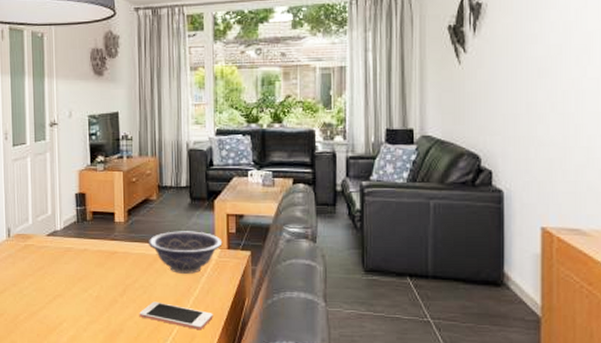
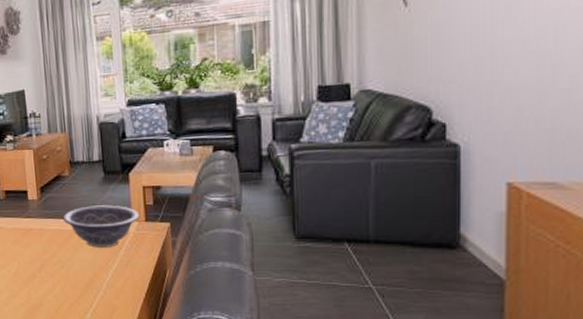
cell phone: present [139,301,213,331] -> none [58,275,134,302]

